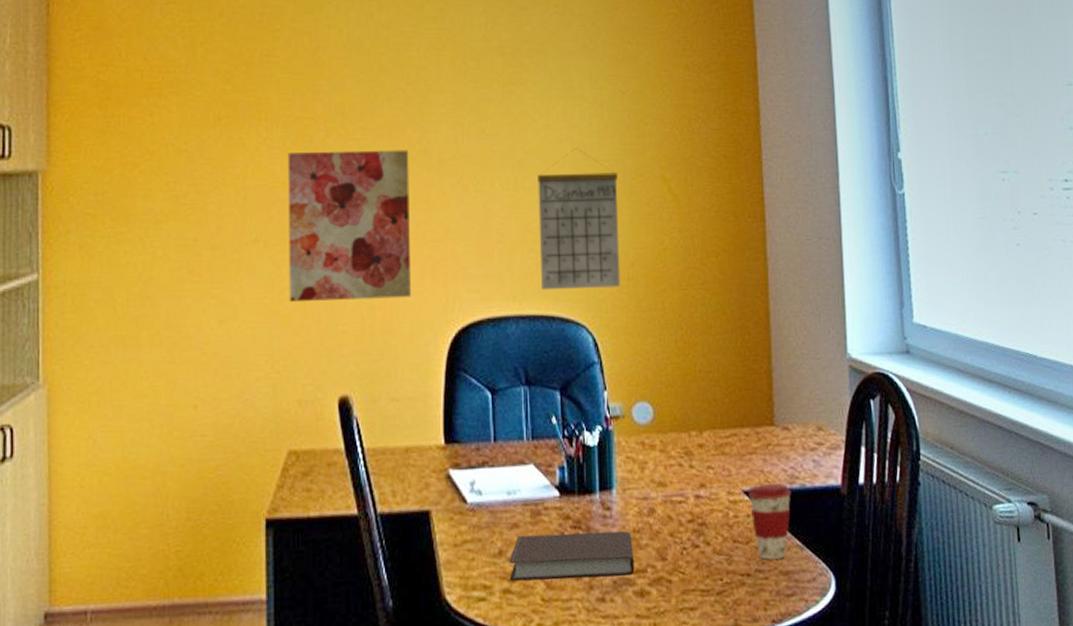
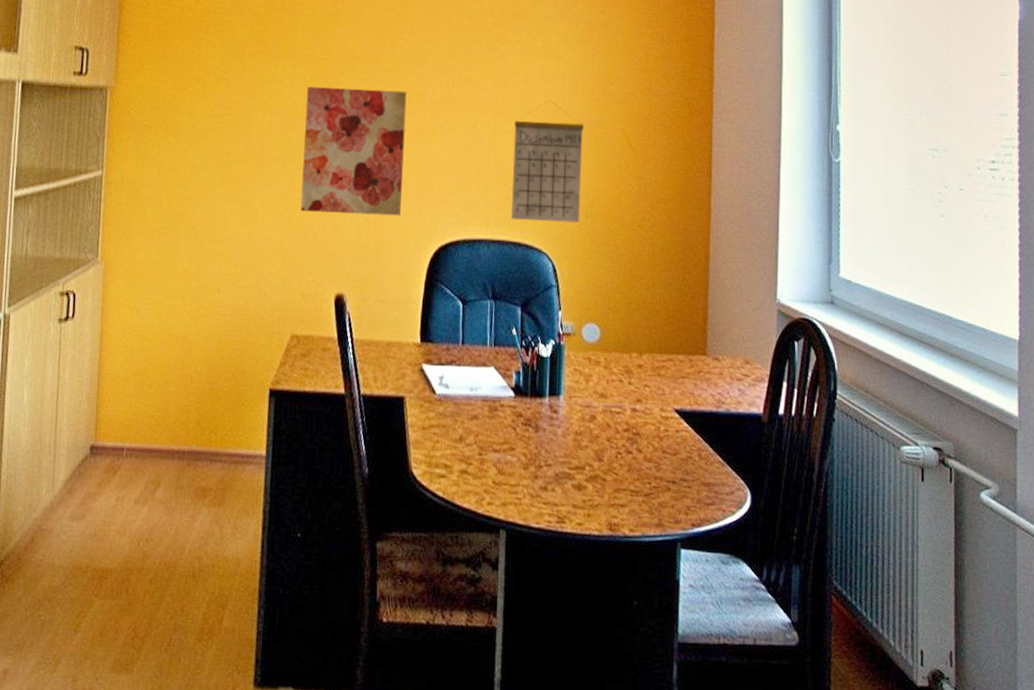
notebook: present [509,531,635,582] -> none [467,426,575,471]
coffee cup: present [748,483,791,560] -> none [679,404,717,472]

